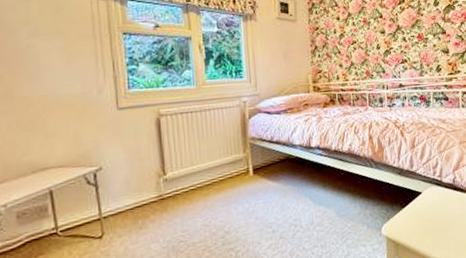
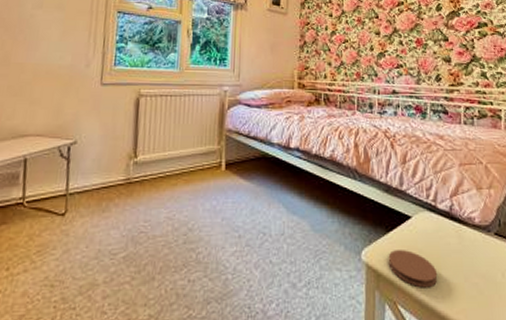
coaster: none [404,220,446,249] -> present [388,250,438,288]

